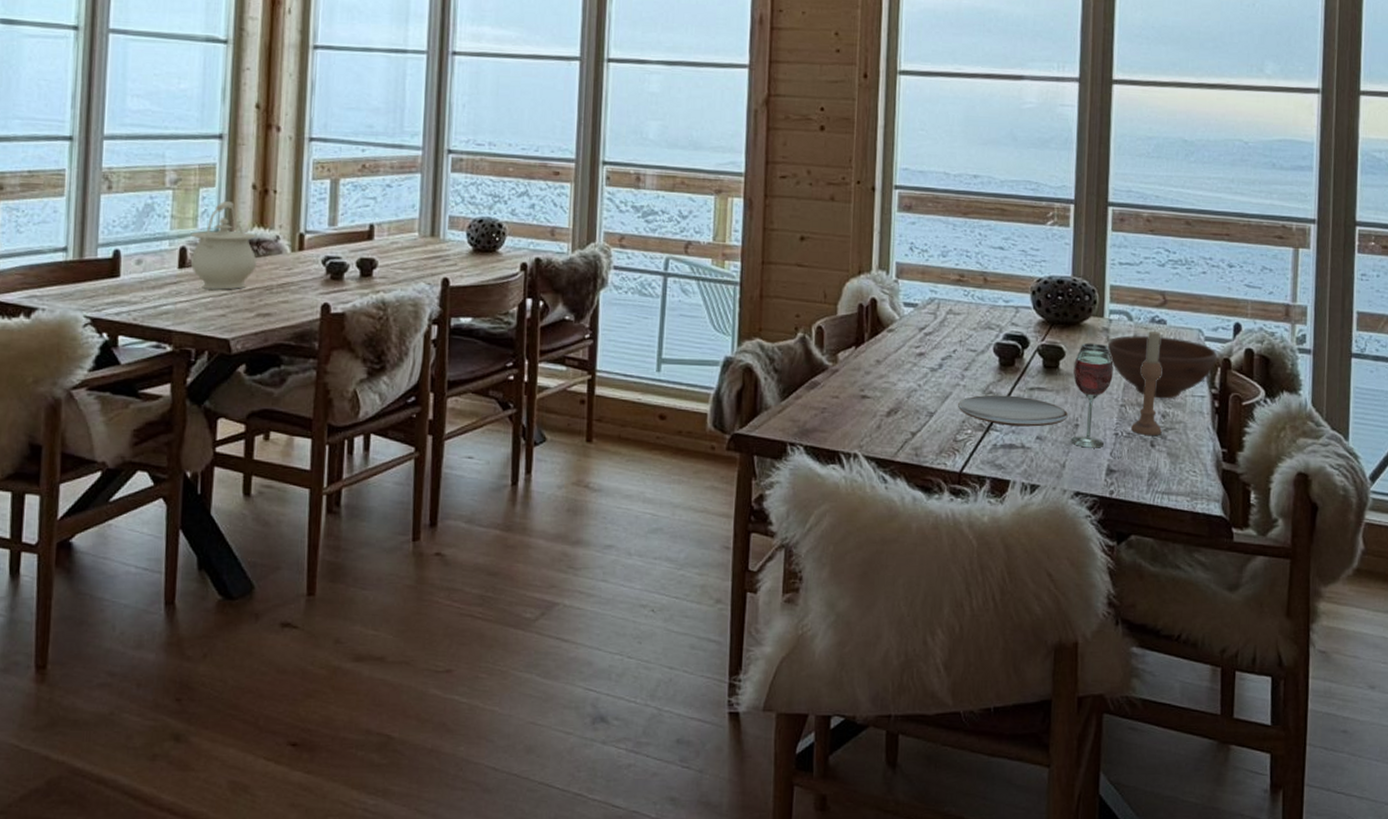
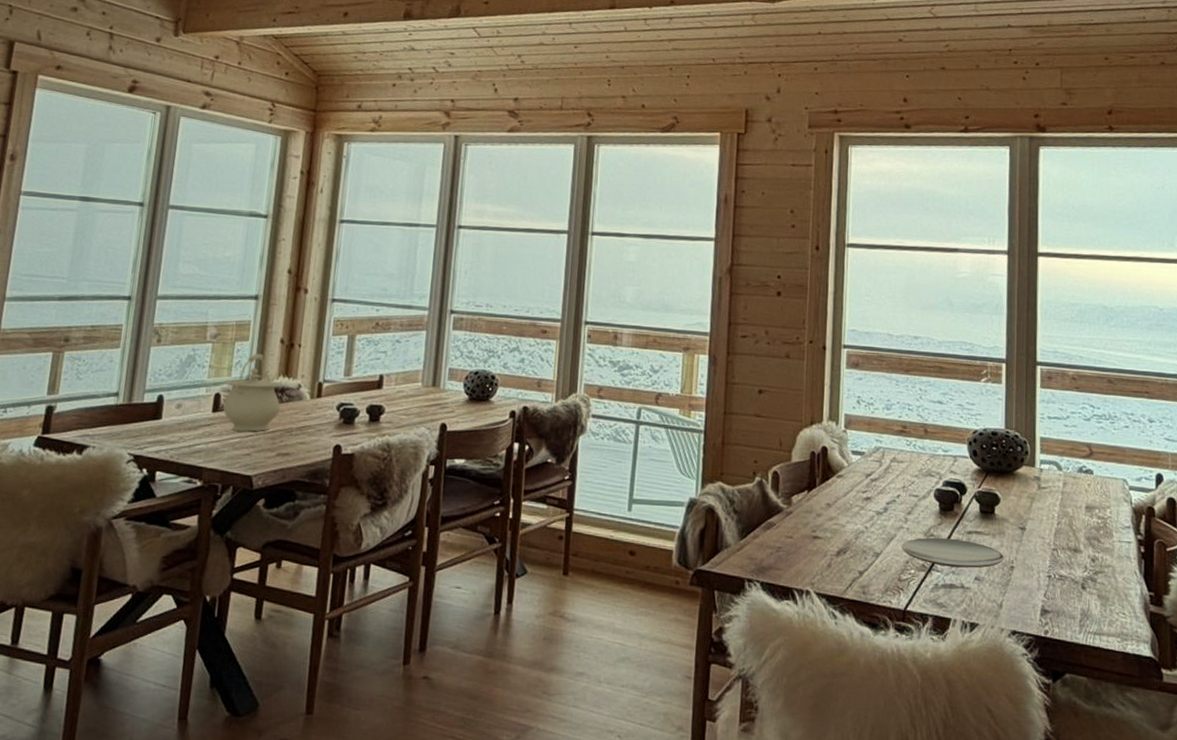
wineglass: present [1071,343,1114,448] -> none [1008,490,1045,590]
bowl: present [1107,335,1217,399] -> none [1039,484,1141,544]
candlestick: present [1131,330,1162,435] -> none [1063,480,1092,578]

